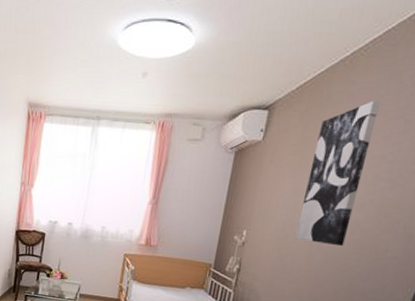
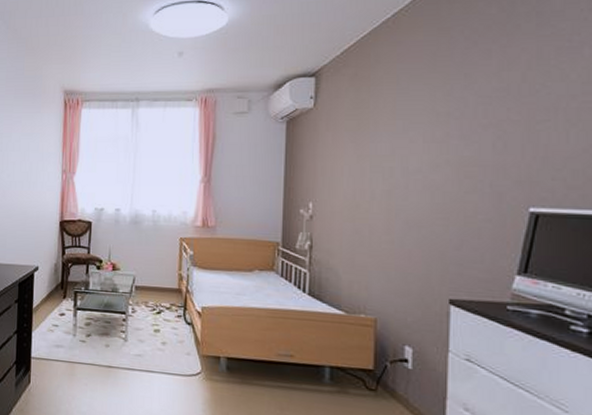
wall art: present [295,100,380,247] -> none [369,58,433,212]

